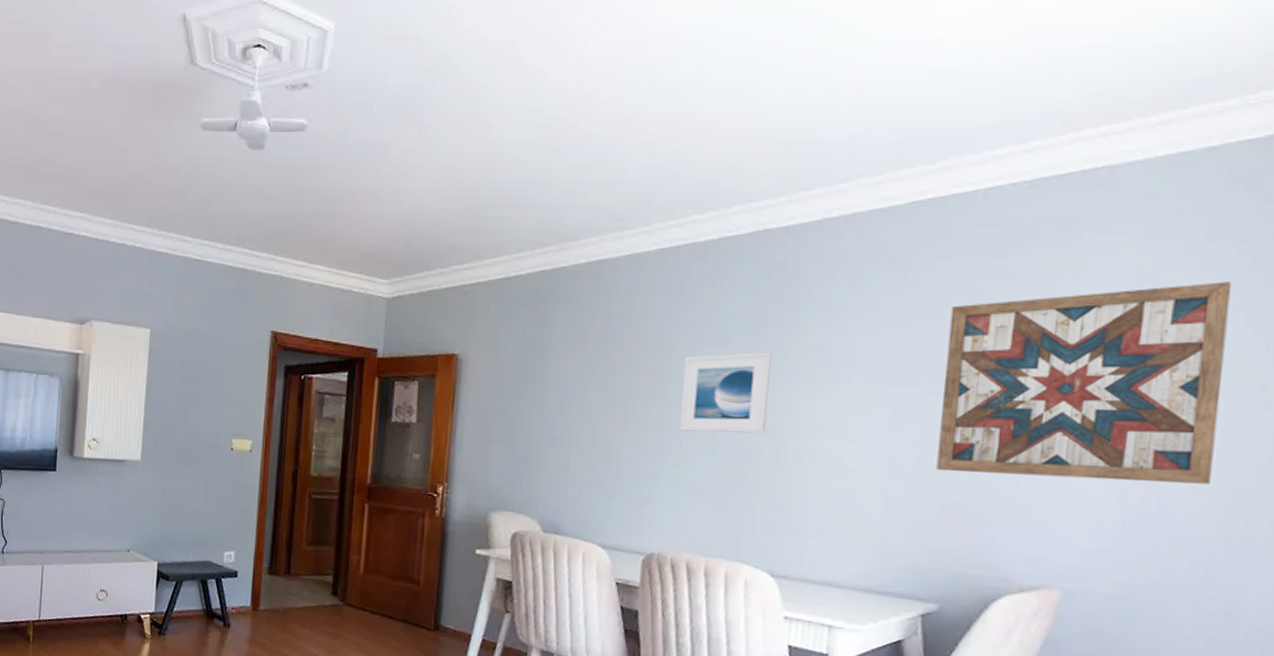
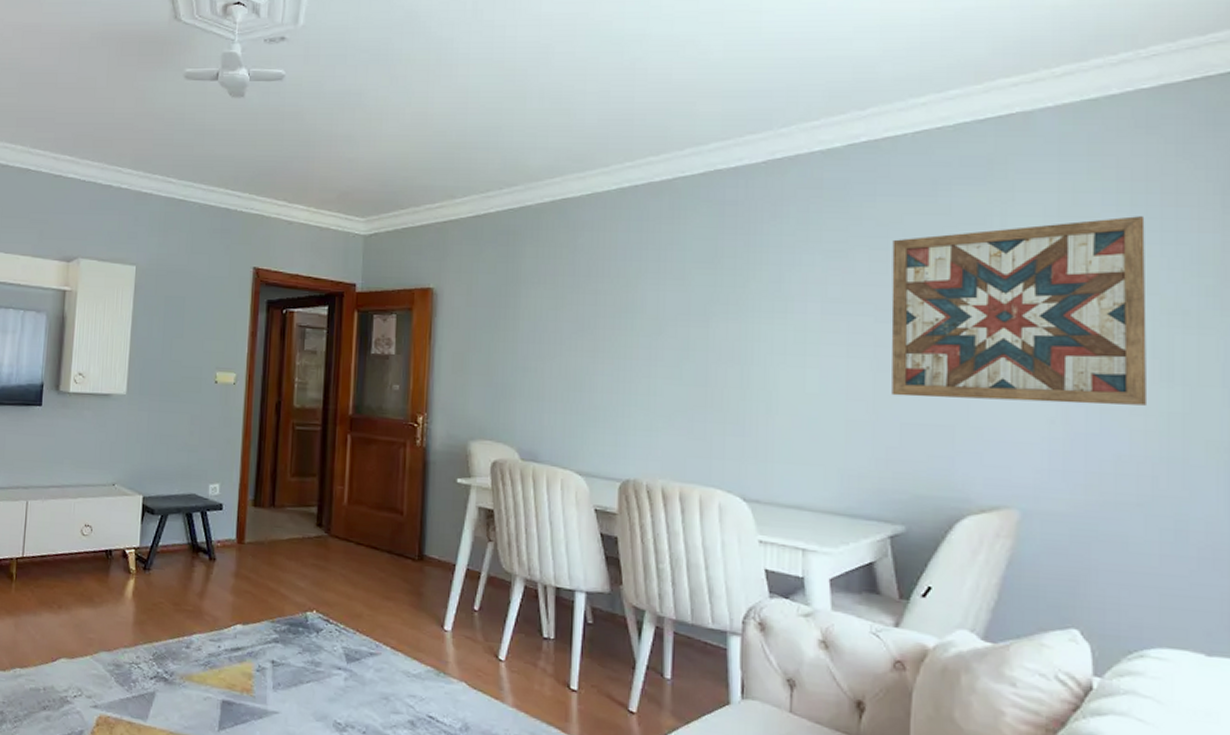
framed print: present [679,351,772,434] -> none [647,283,731,362]

